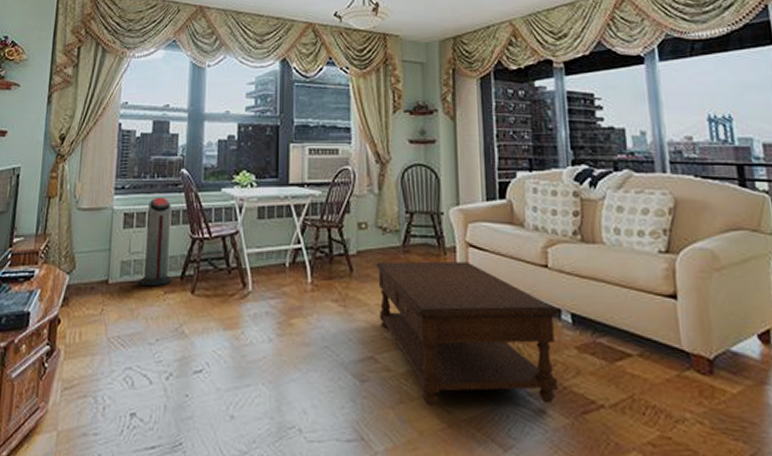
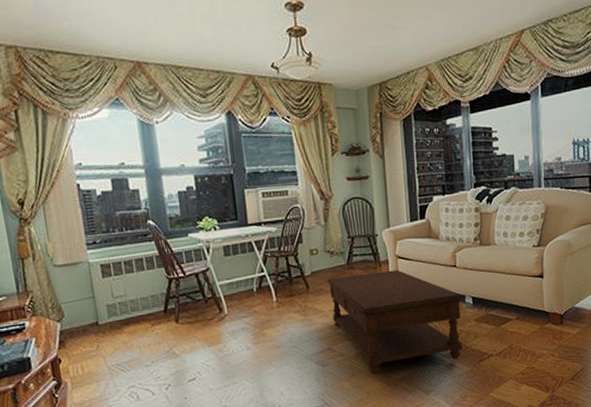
air purifier: present [140,197,173,287] -> none [122,247,157,323]

